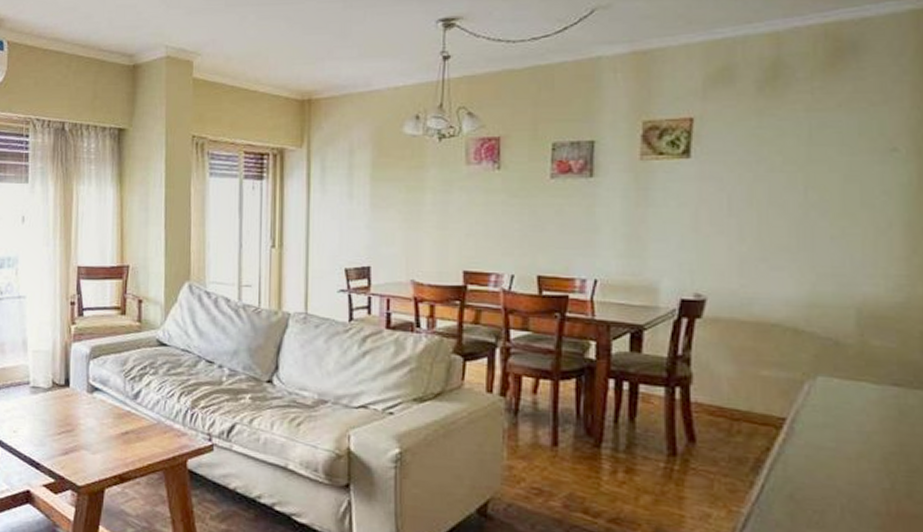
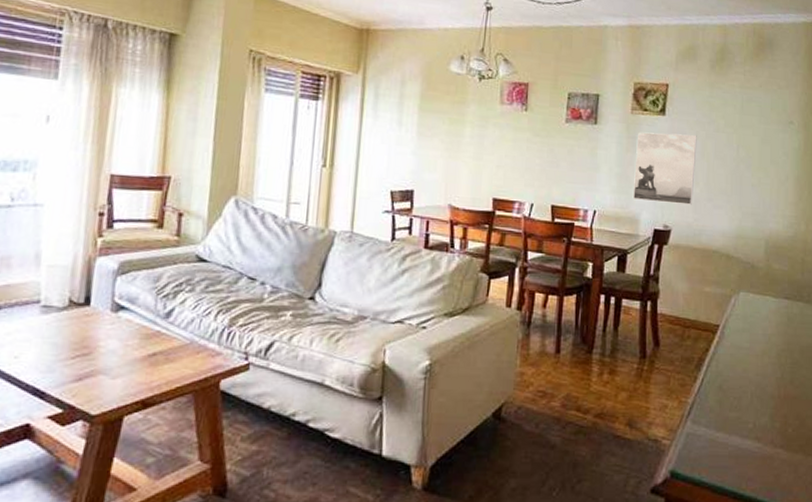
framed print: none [648,178,740,267] -> present [633,132,697,205]

